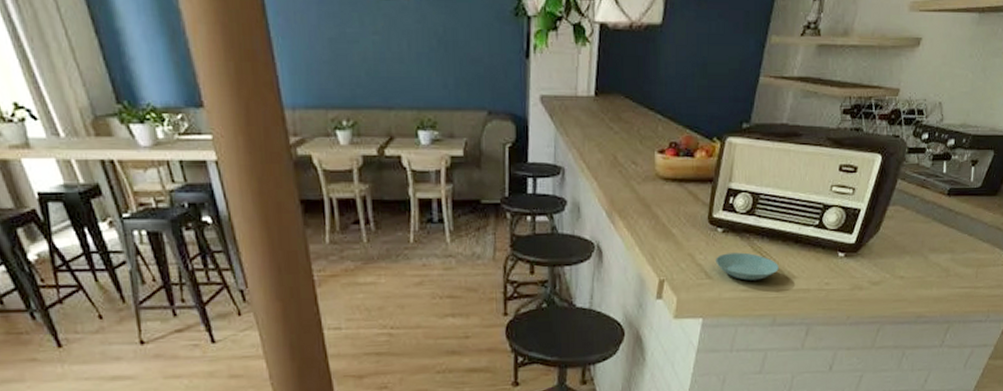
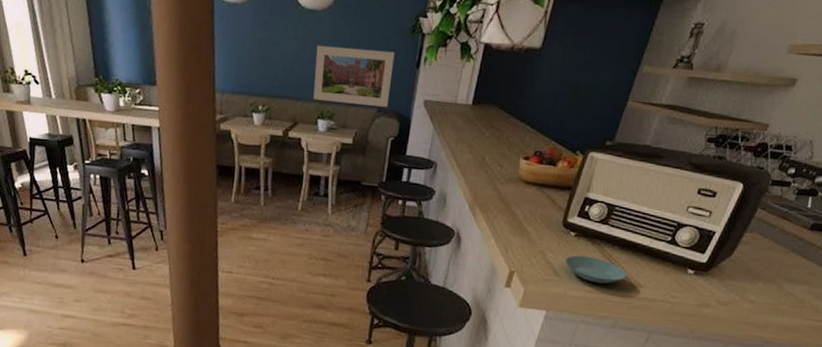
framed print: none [403,39,500,108] -> present [313,45,395,107]

